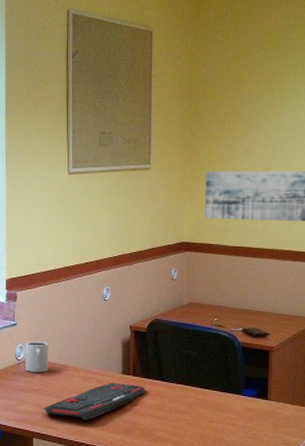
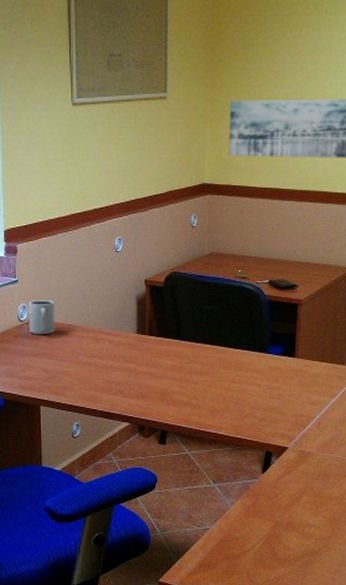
keyboard: present [44,383,146,421] -> none [51,344,163,385]

